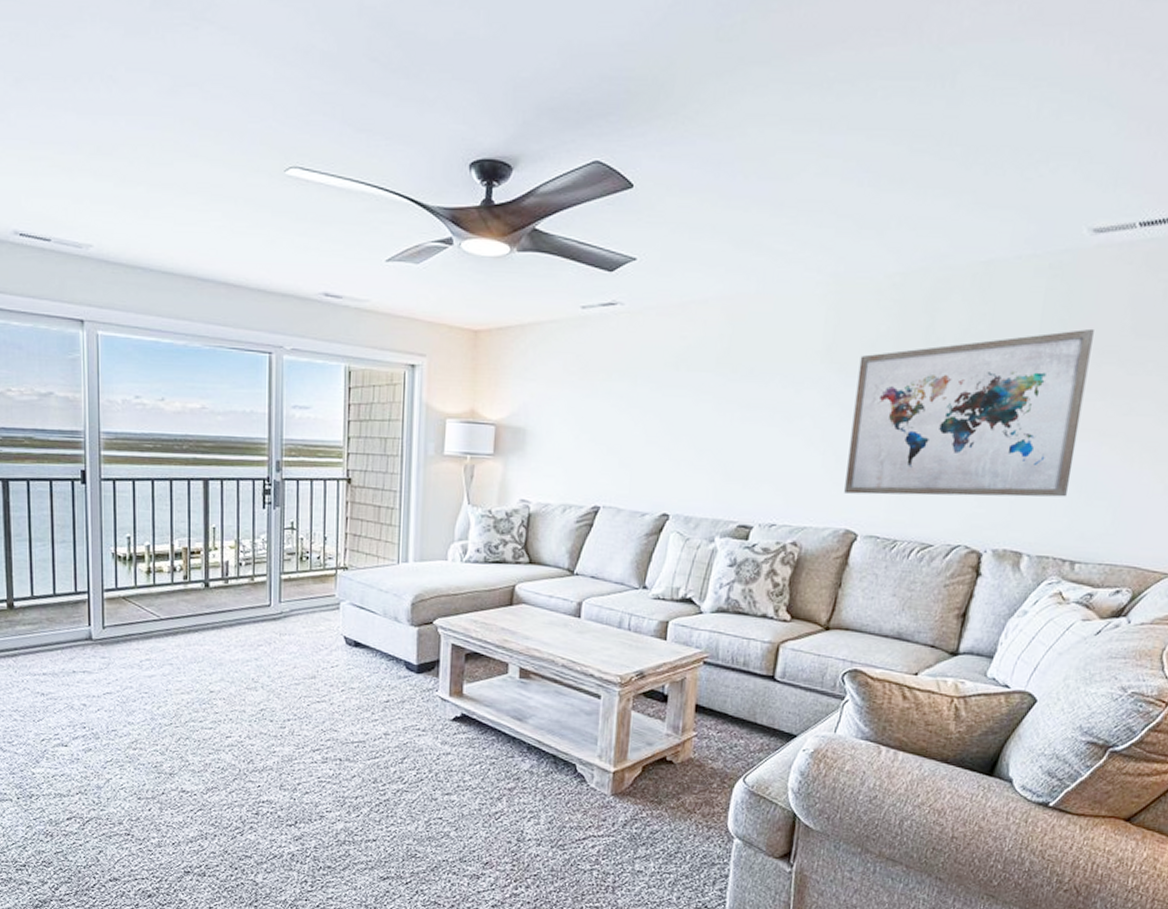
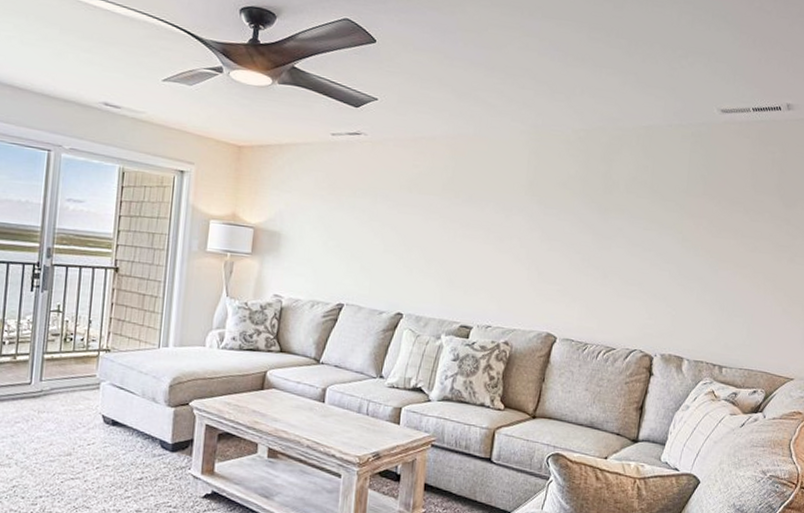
wall art: present [844,328,1094,497] -> none [545,183,726,314]

